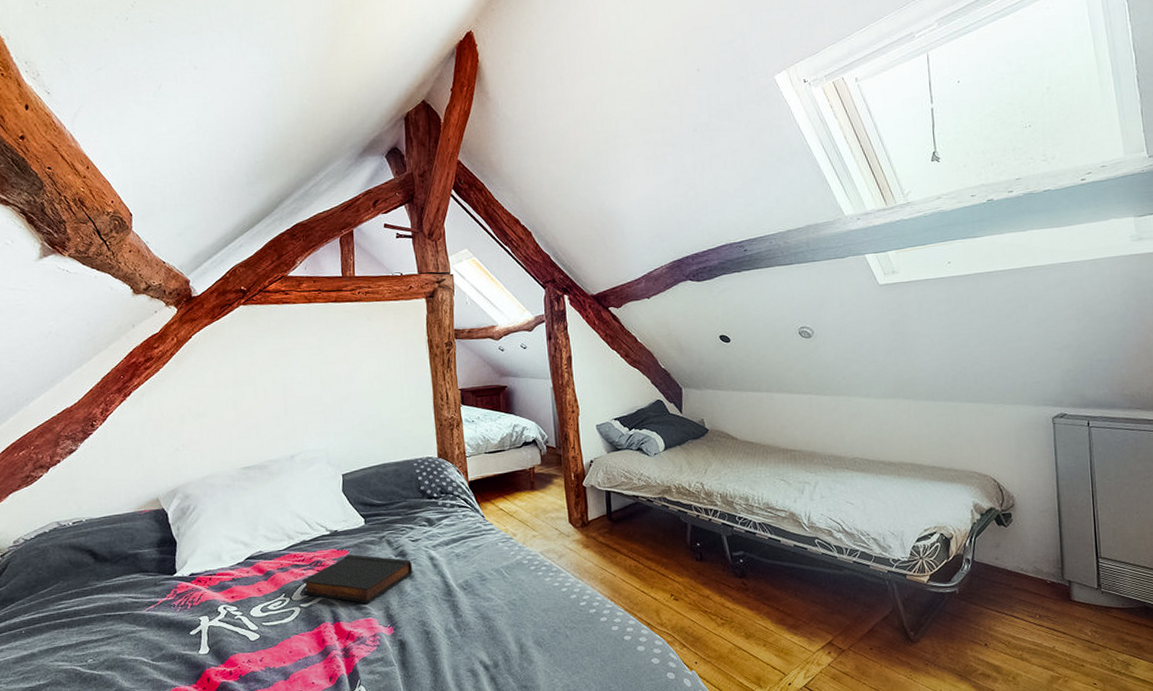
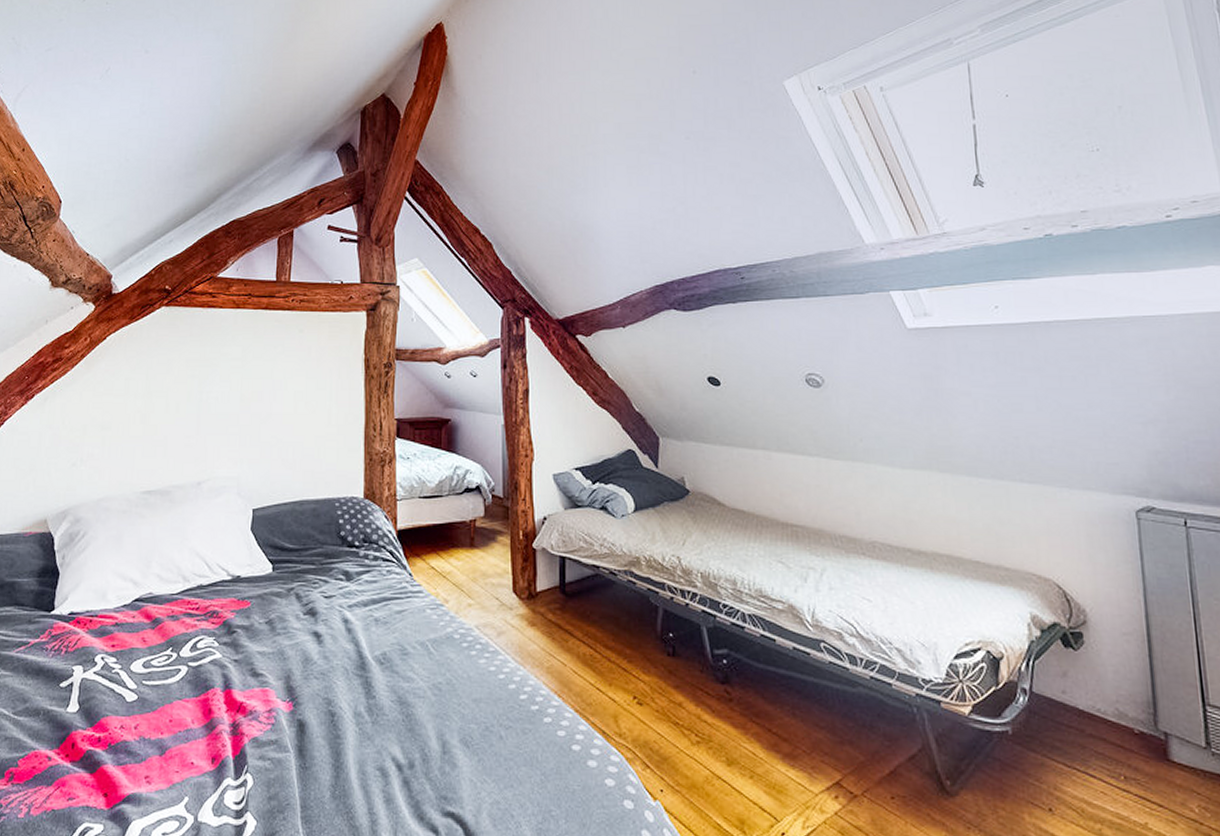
book: present [301,554,413,603] -> none [192,607,323,669]

